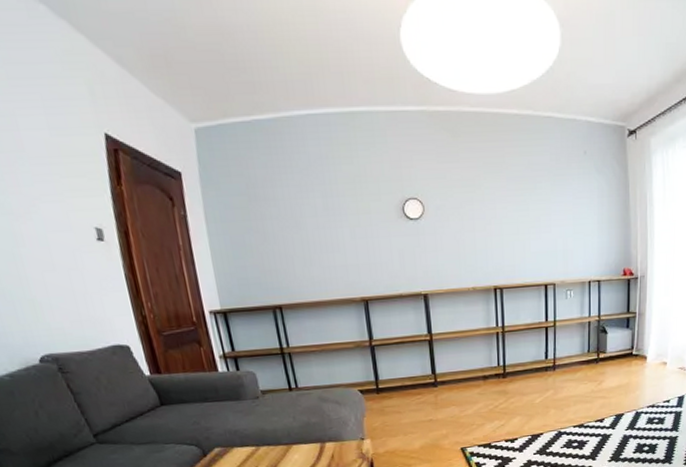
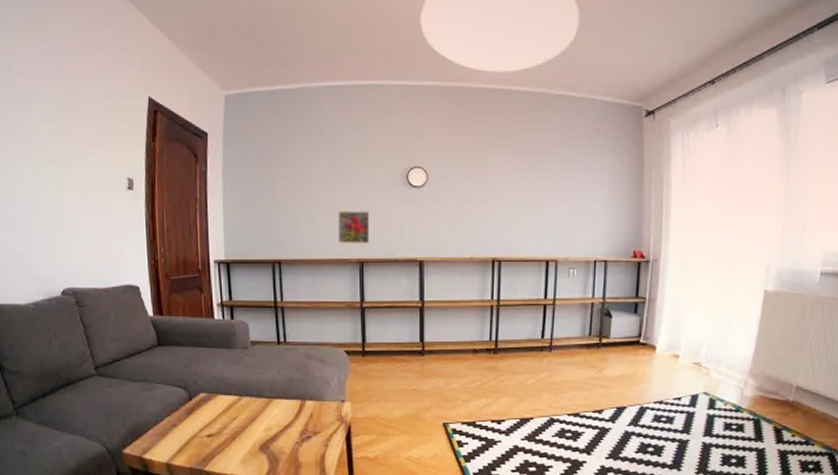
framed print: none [335,245,373,285] -> present [338,209,370,246]

